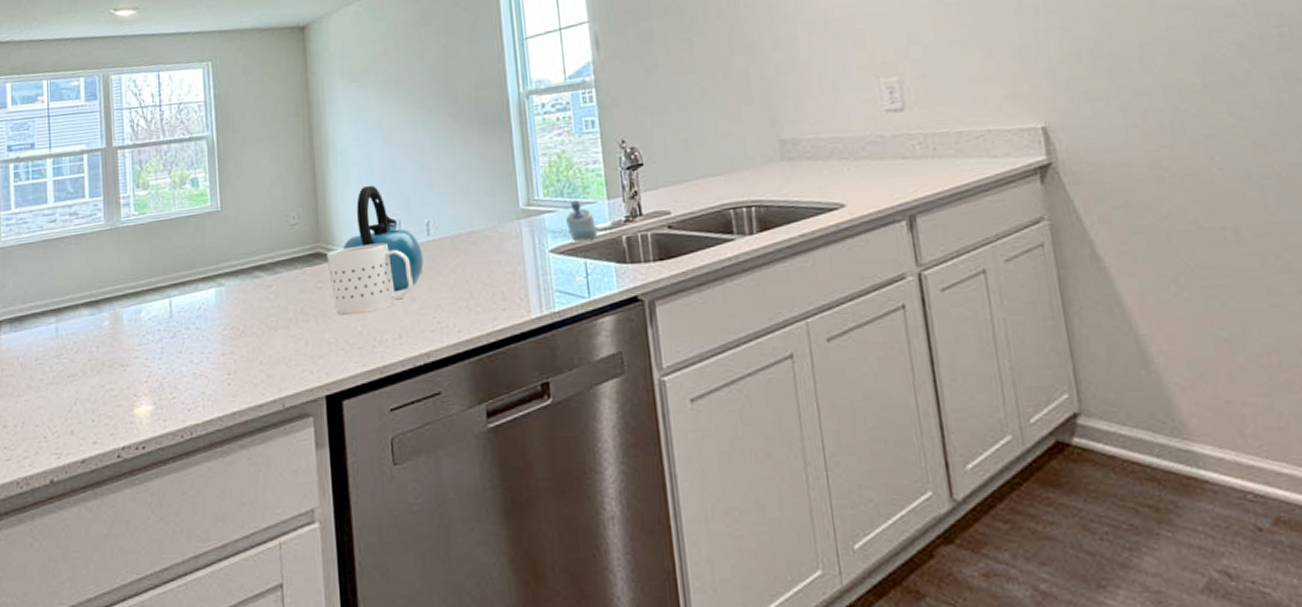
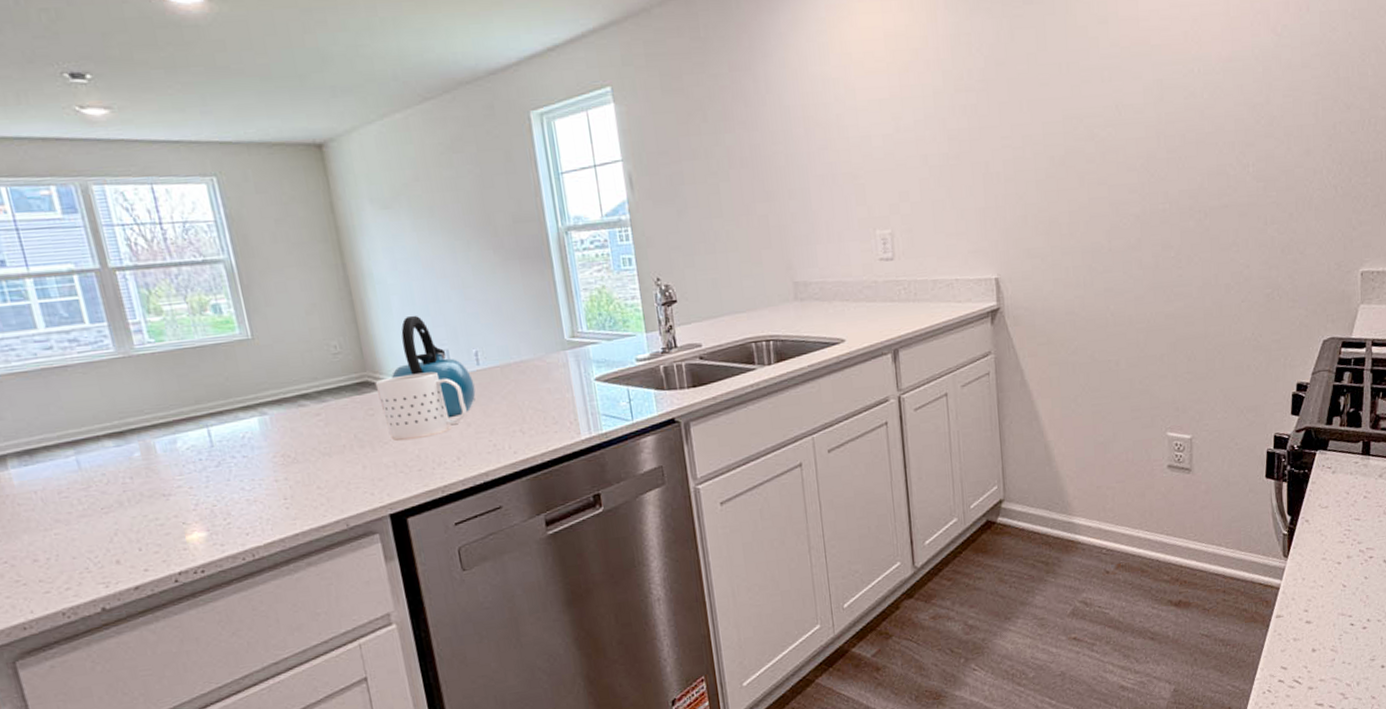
soap dispenser: present [566,199,598,244] -> none [609,332,638,373]

